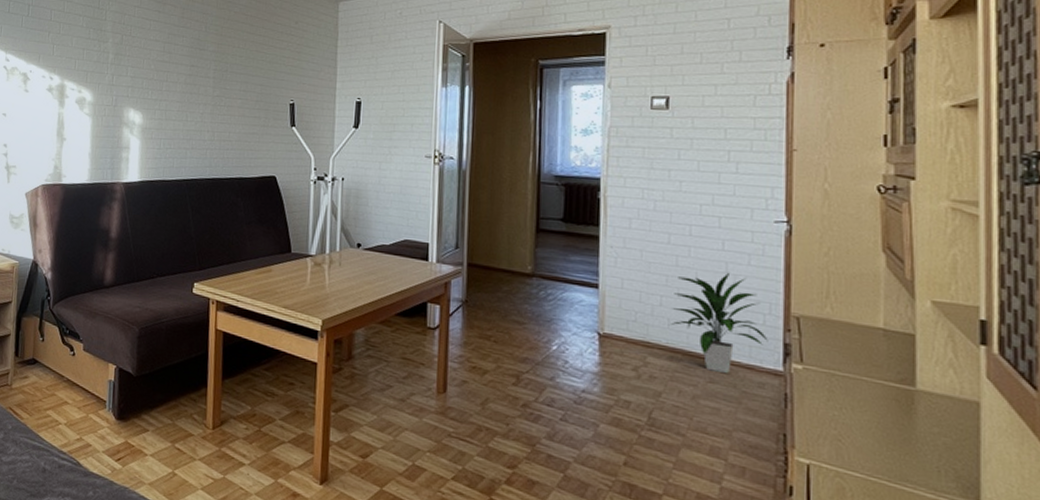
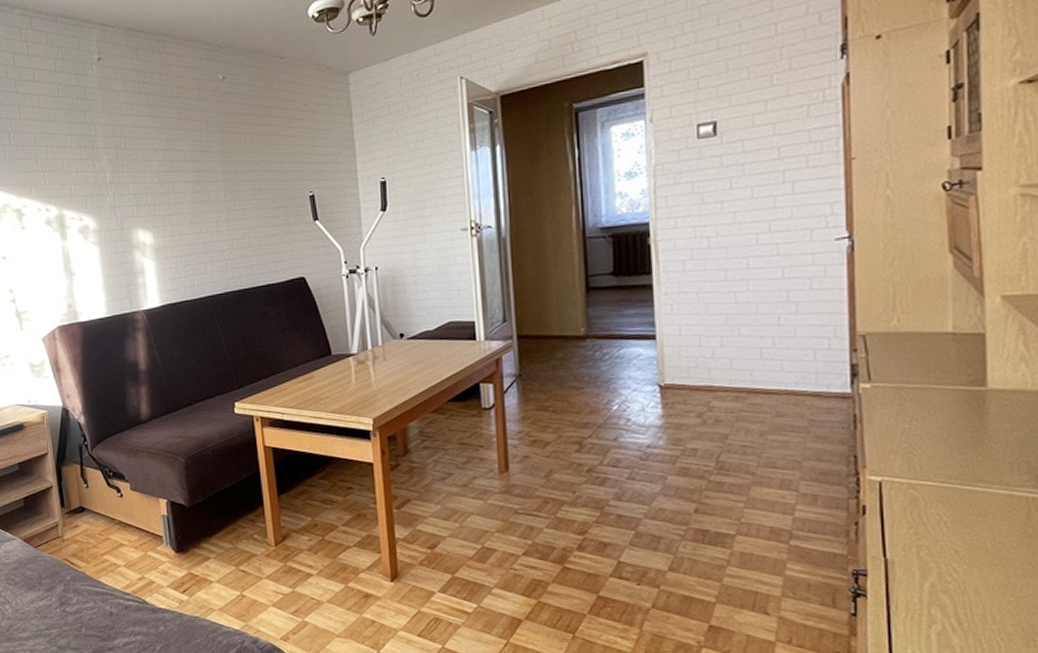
indoor plant: present [671,272,768,373] -> none [733,300,835,405]

